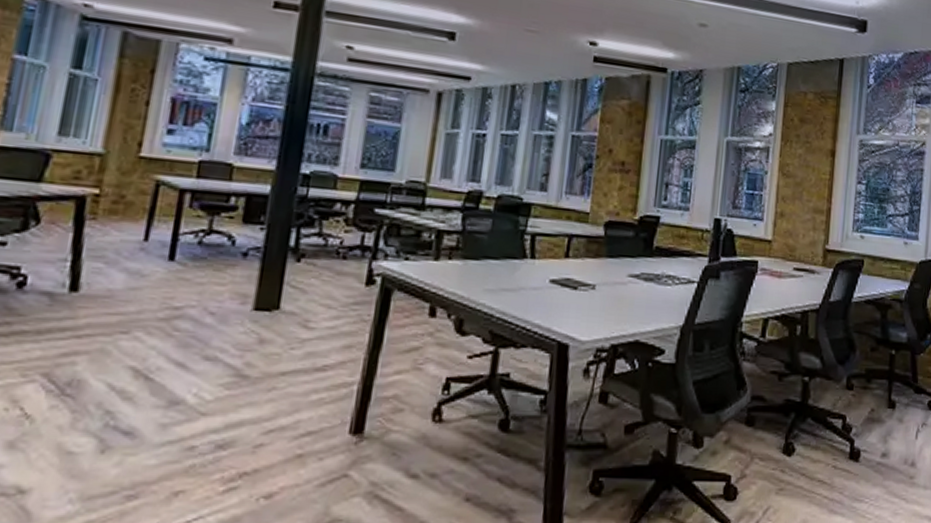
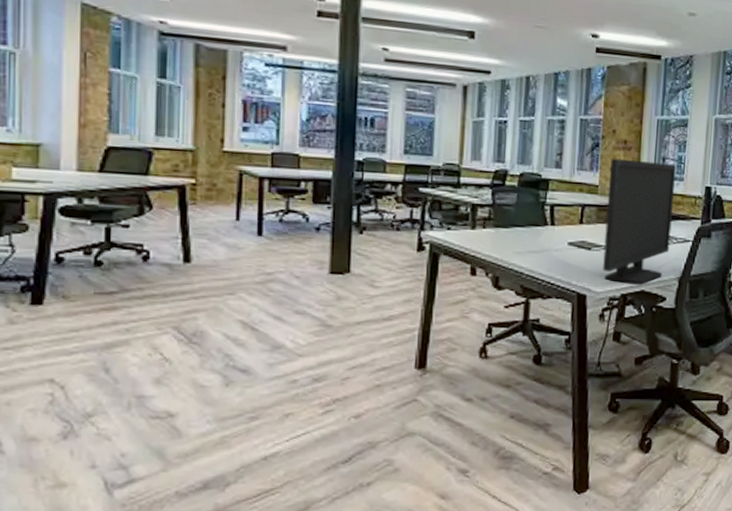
computer monitor: none [590,181,682,334] -> present [603,158,677,285]

